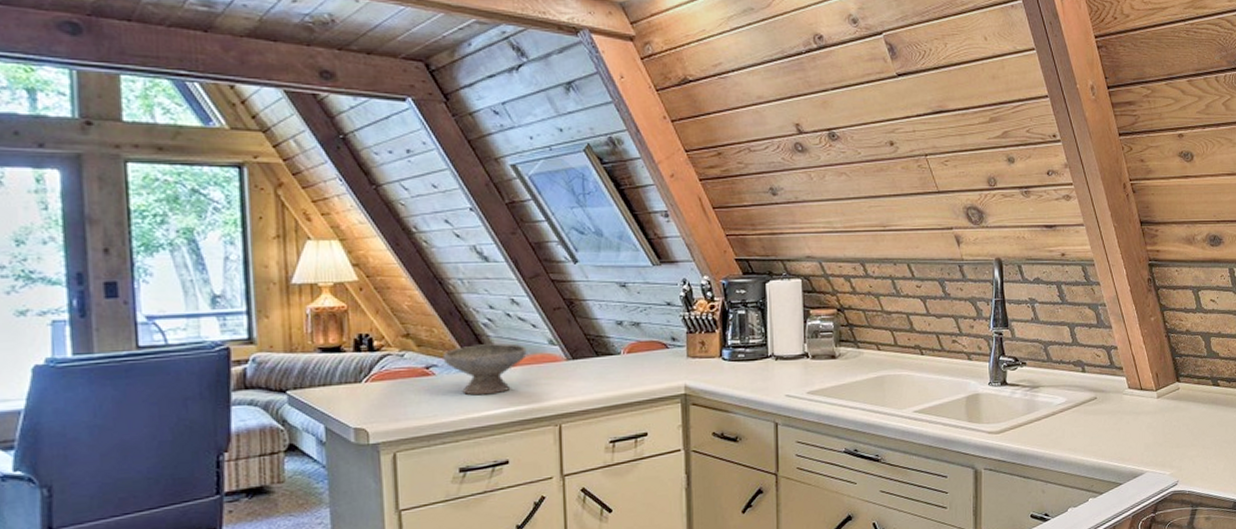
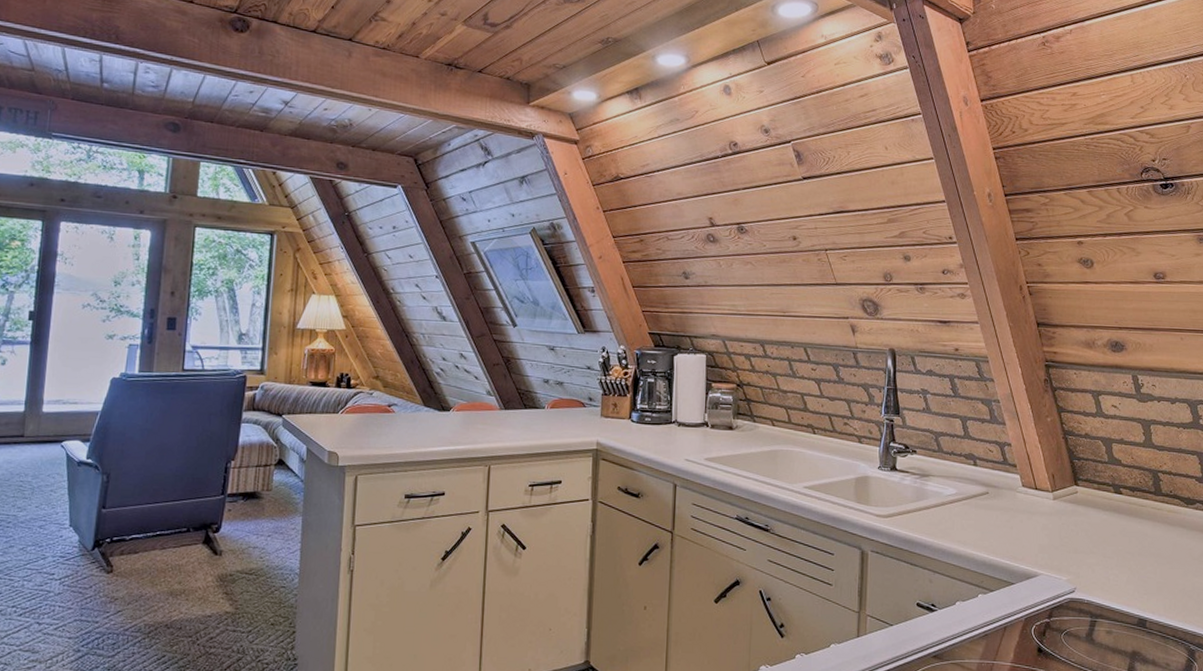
bowl: present [443,343,527,396] -> none [402,390,469,434]

